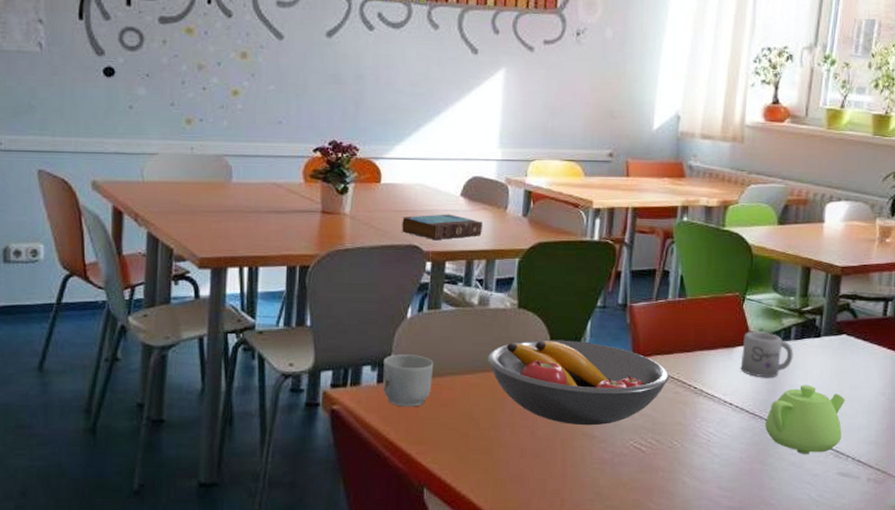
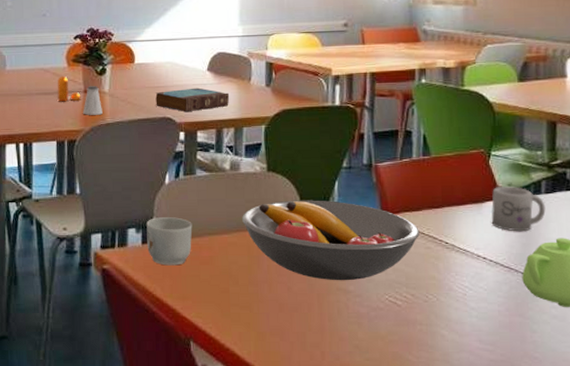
pepper shaker: none [290,192,318,223] -> present [57,75,81,102]
saltshaker: none [319,205,341,239] -> present [83,85,103,115]

